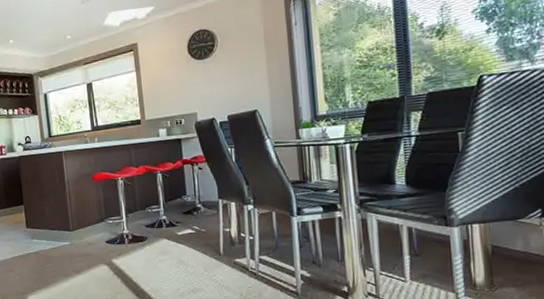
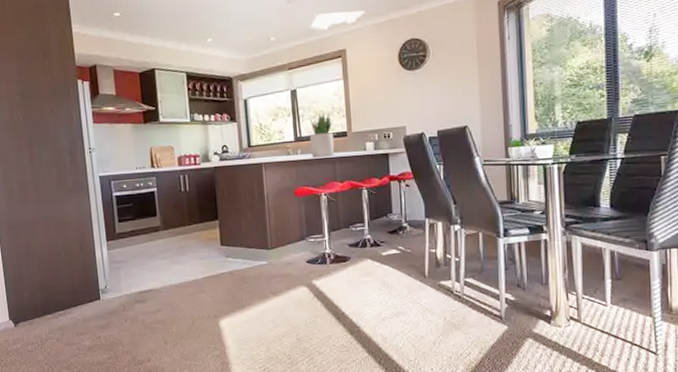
planter: none [105,101,130,145] -> present [309,111,335,158]

